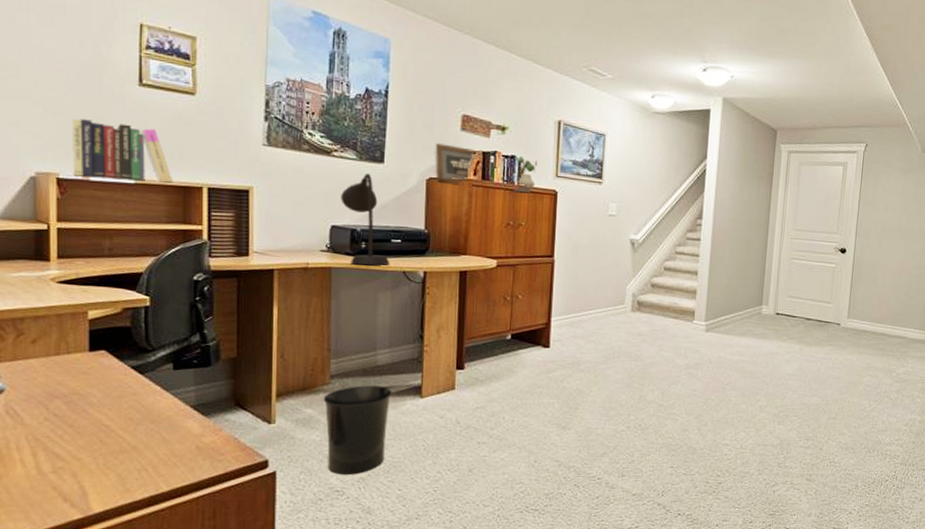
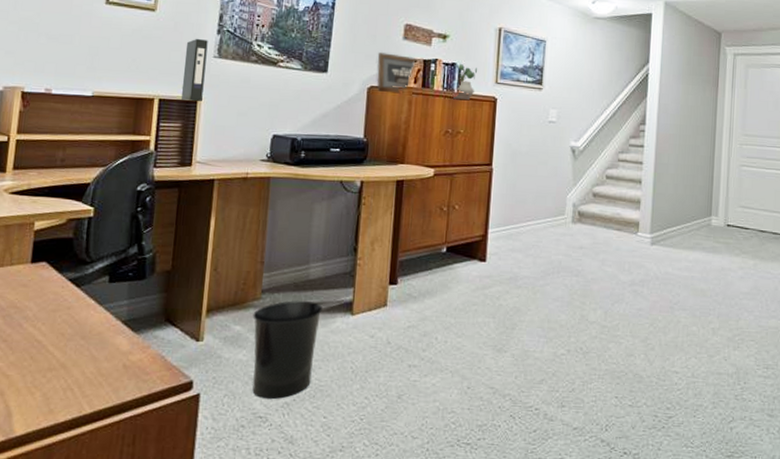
books: present [73,119,172,184] -> none [37,36,127,96]
binder: none [231,125,255,191] -> present [182,38,208,101]
desk lamp: present [341,173,390,267] -> none [284,83,328,176]

